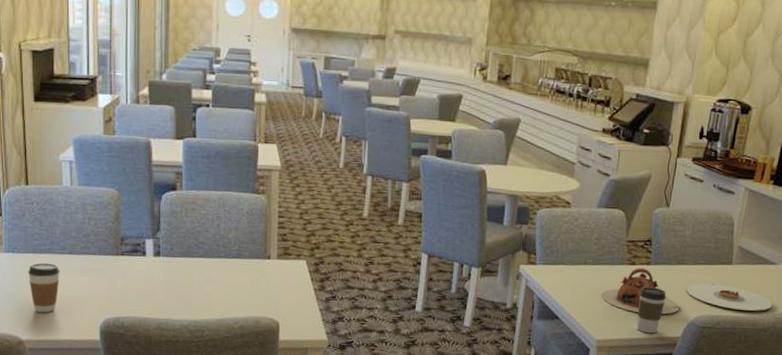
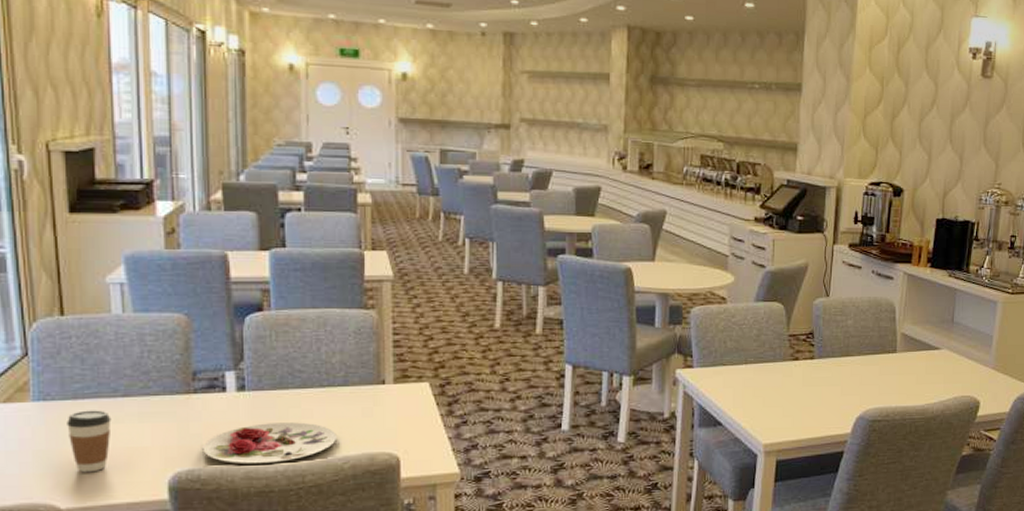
plate: none [126,284,229,318] -> present [202,422,336,464]
teapot: present [601,268,680,315] -> none [765,363,848,411]
coffee cup: present [637,286,667,334] -> none [804,382,834,433]
plate: present [686,283,773,311] -> none [853,374,940,400]

